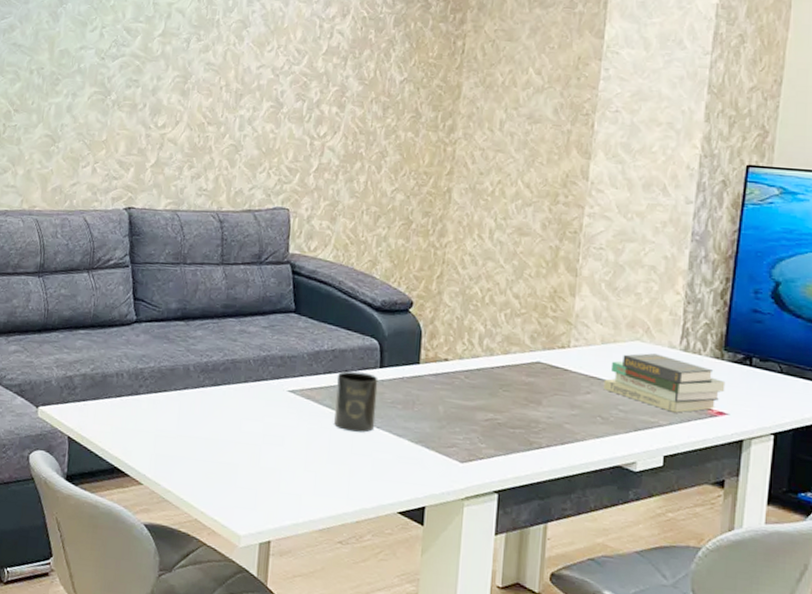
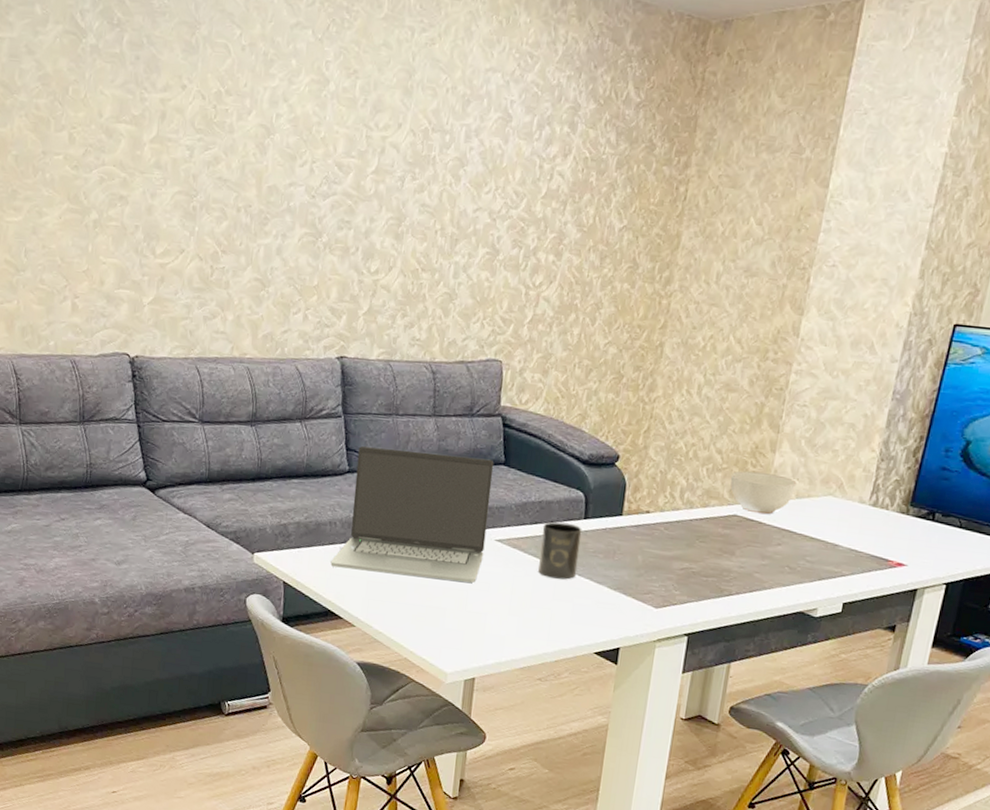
laptop: none [117,296,284,436] -> present [330,446,494,583]
bowl: none [530,315,601,361] -> present [730,470,797,515]
books: present [603,353,726,413] -> none [794,507,908,564]

